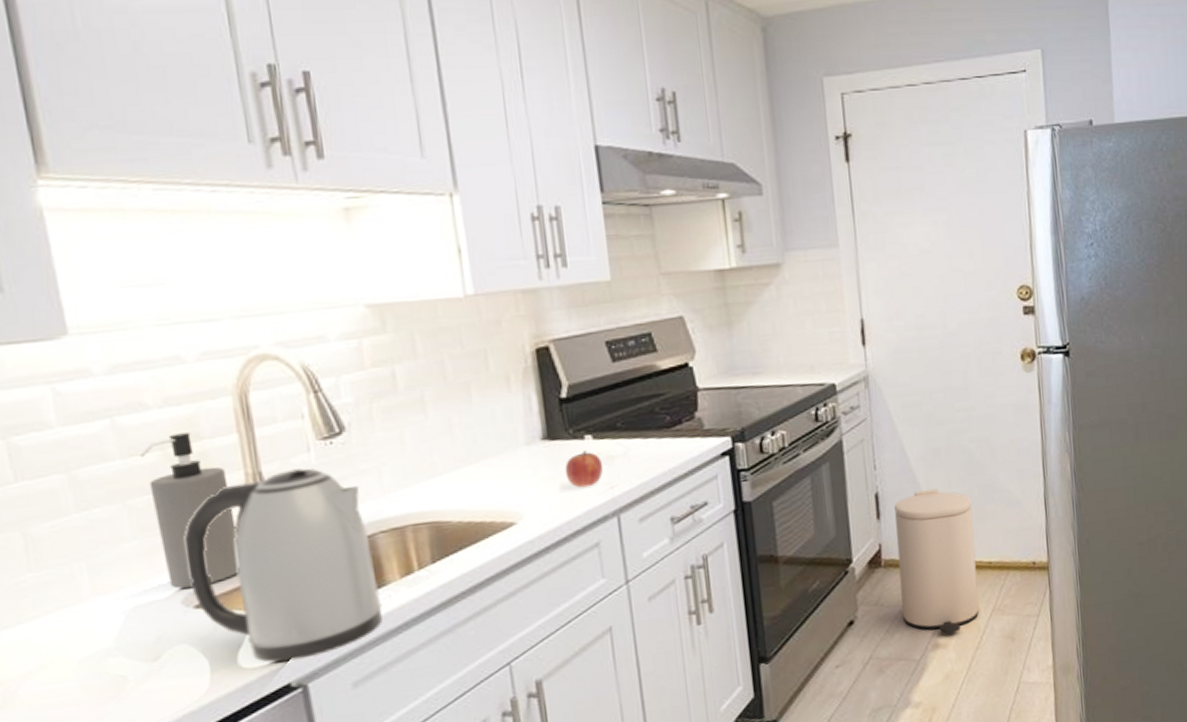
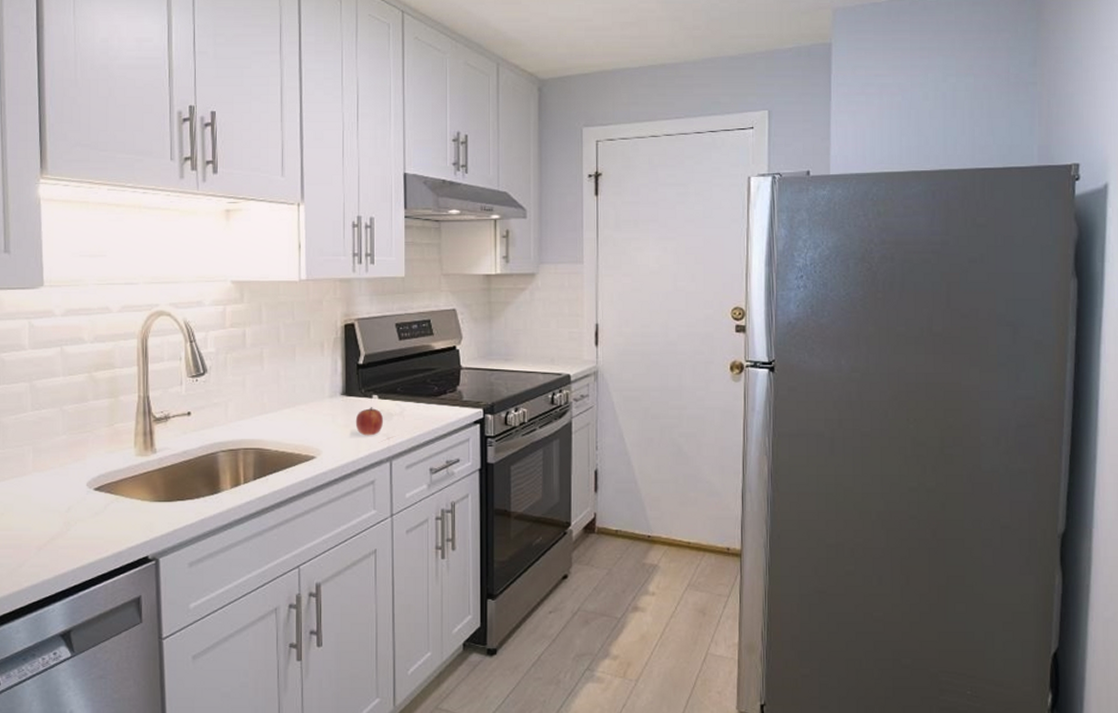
soap dispenser: present [139,432,239,589] -> none [75,362,128,474]
kettle: present [182,468,384,663] -> none [93,397,216,539]
pedal bin: present [894,489,979,634] -> none [609,473,678,599]

